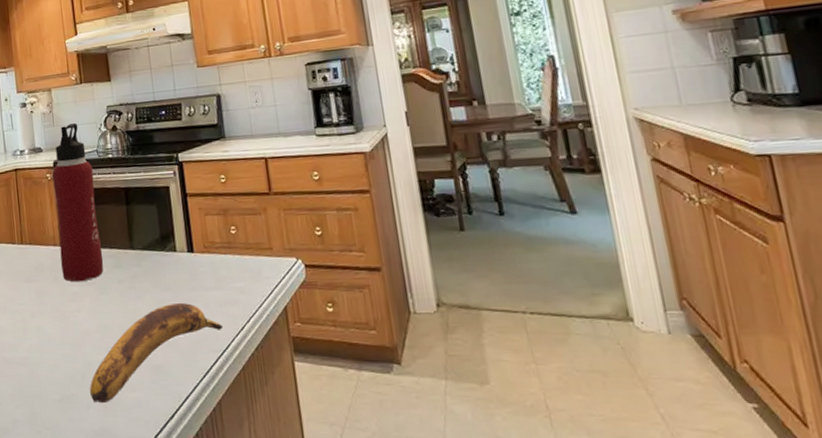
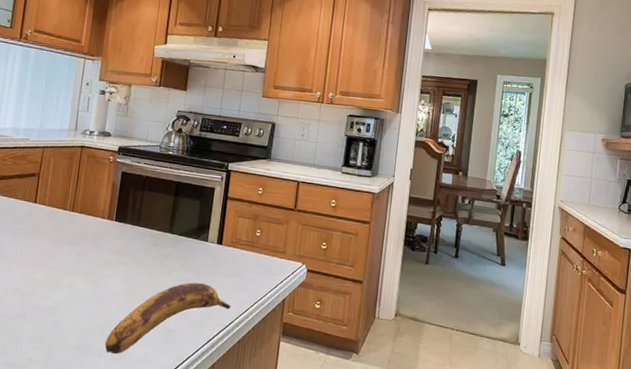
water bottle: present [52,122,104,282] -> none [104,117,153,252]

